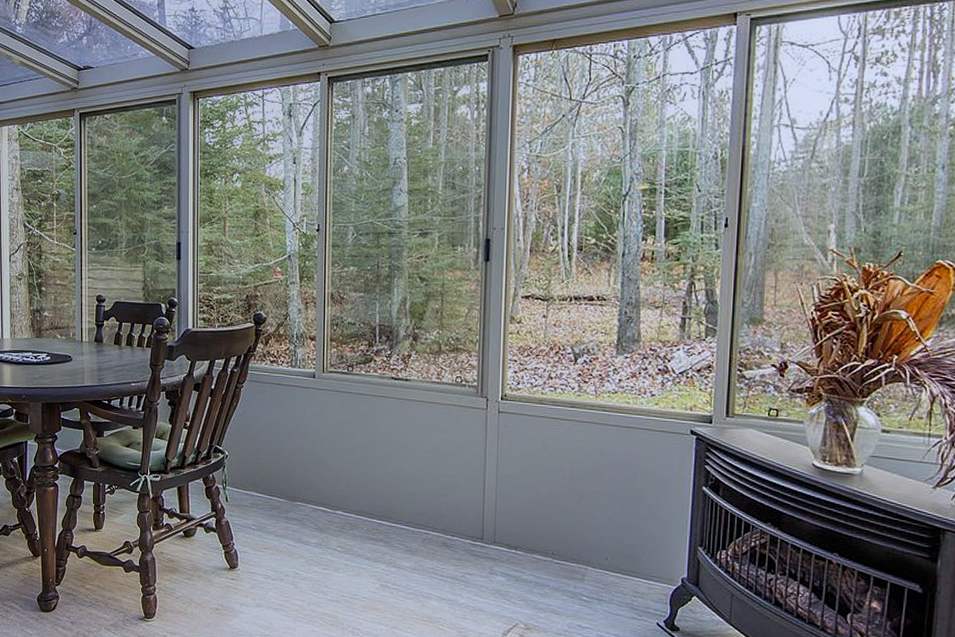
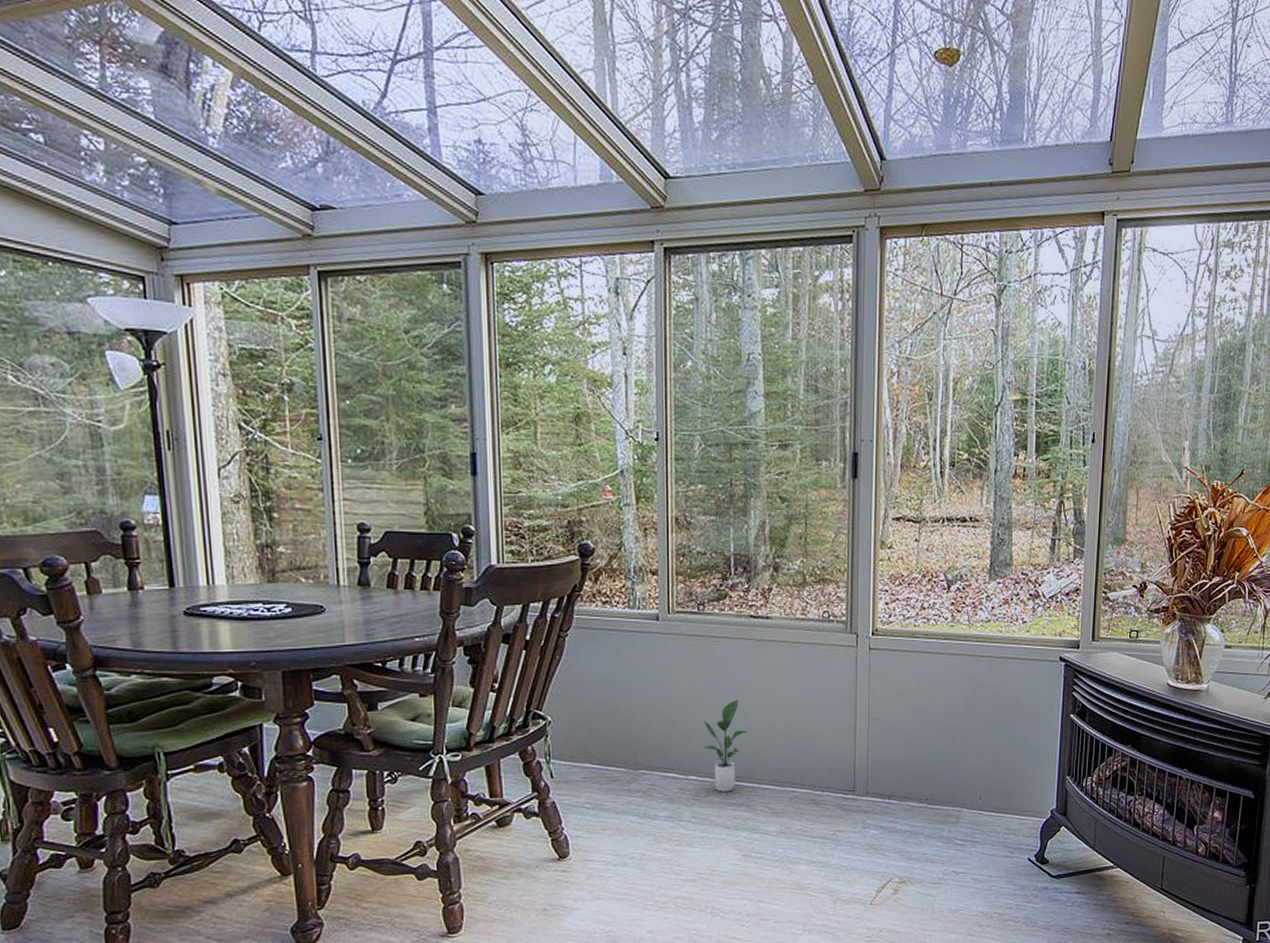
potted plant: none [349,448,388,528] -> present [703,699,749,792]

